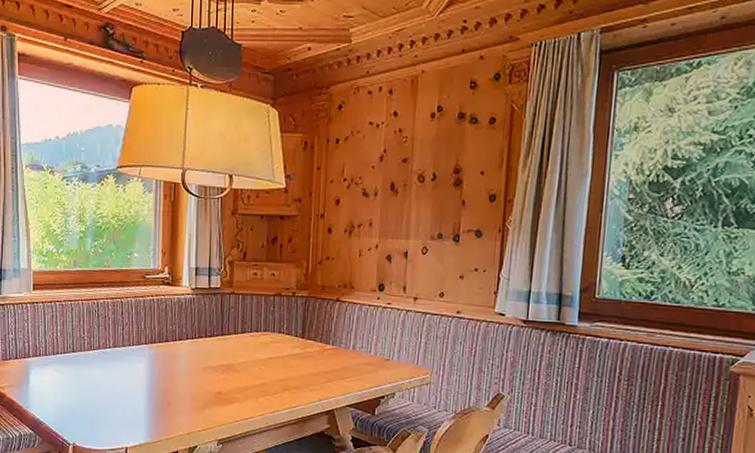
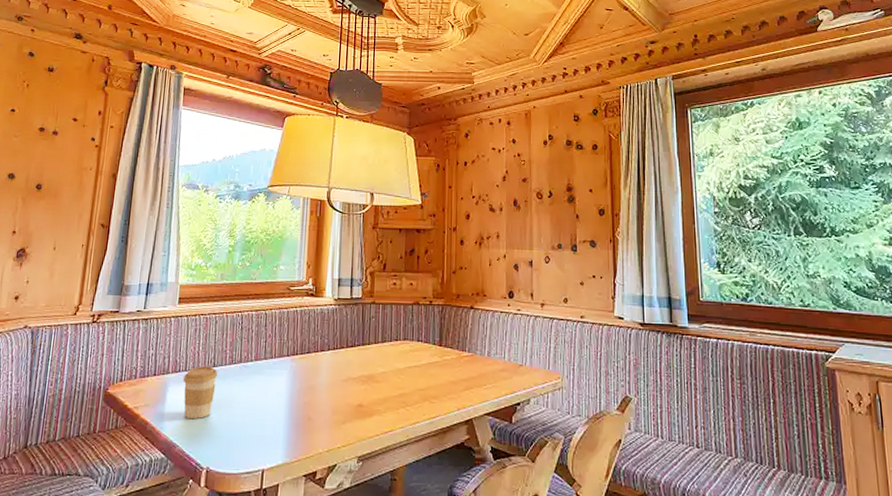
coffee cup: none [44,351,78,400] -> present [183,366,218,419]

